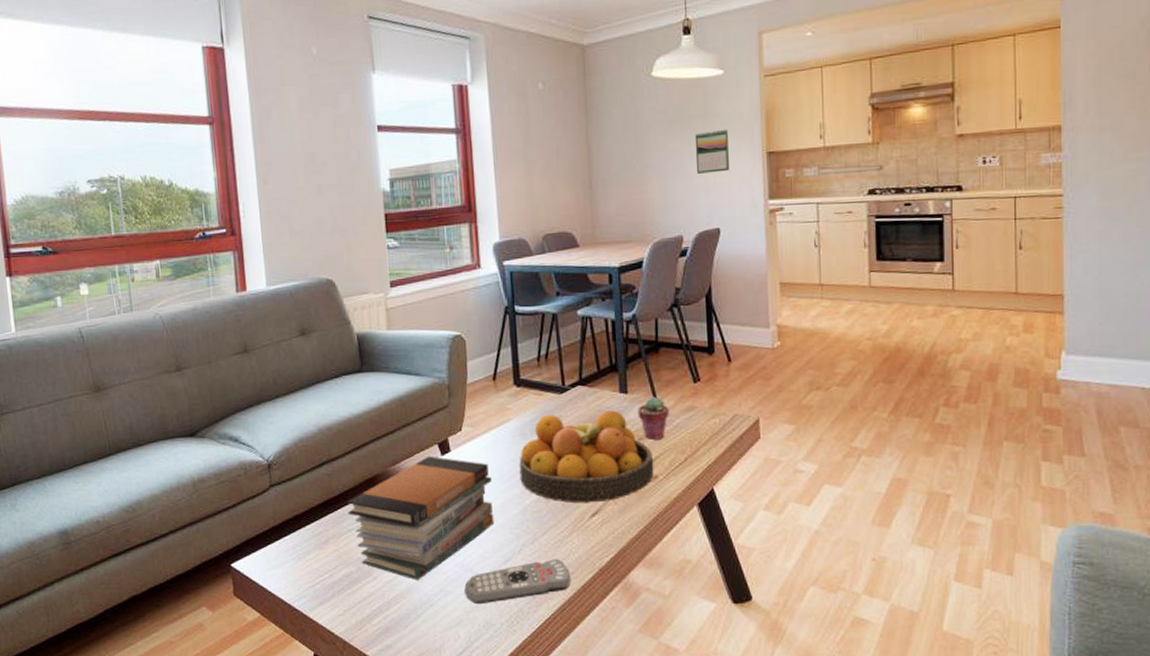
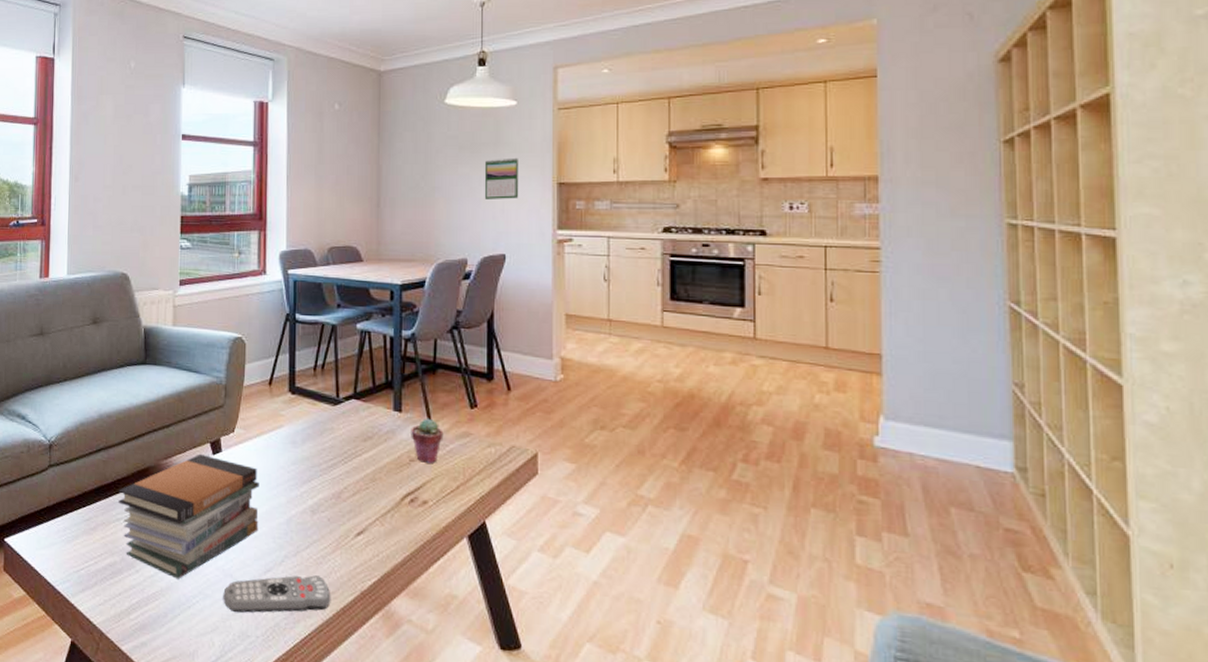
fruit bowl: present [519,410,654,504] -> none [287,424,424,522]

